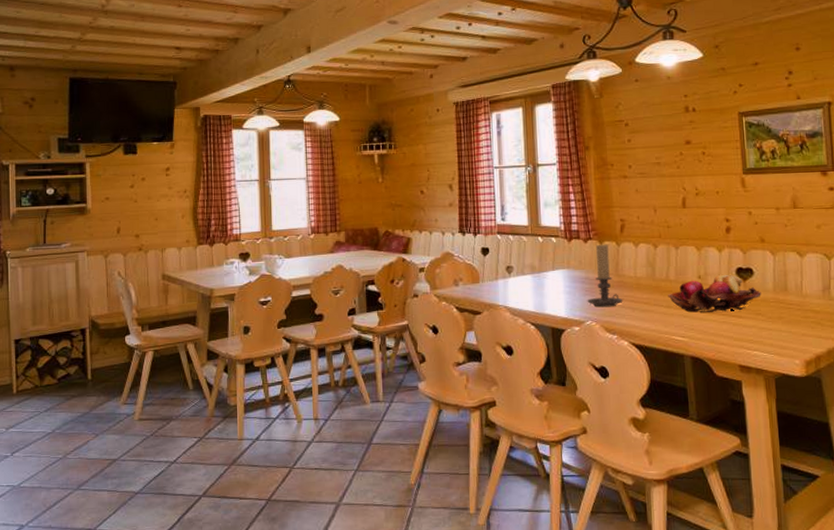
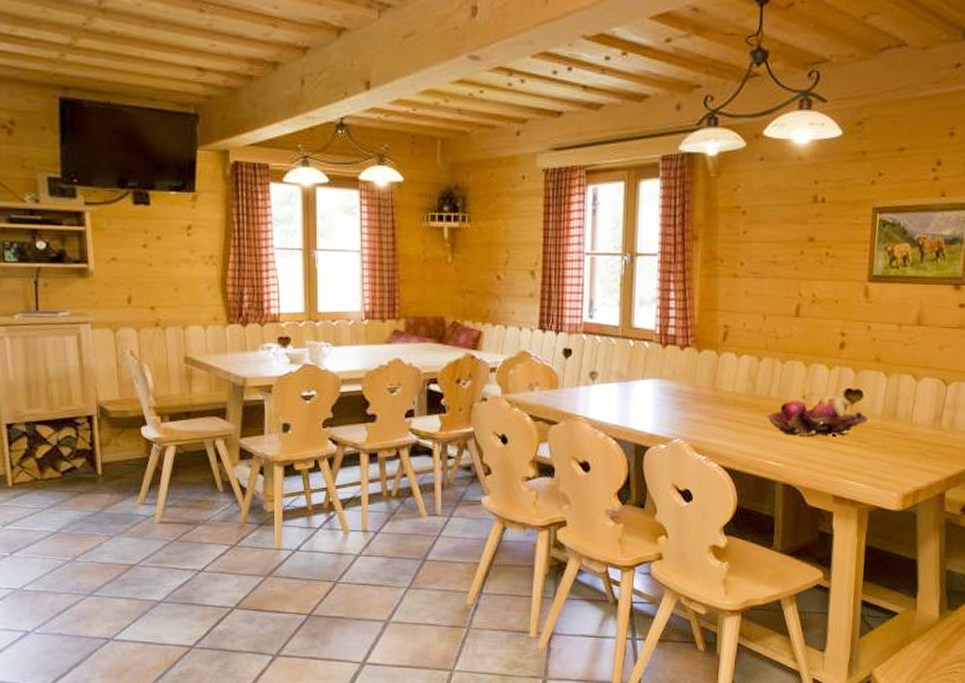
candle holder: present [587,244,623,308] -> none [677,352,717,425]

